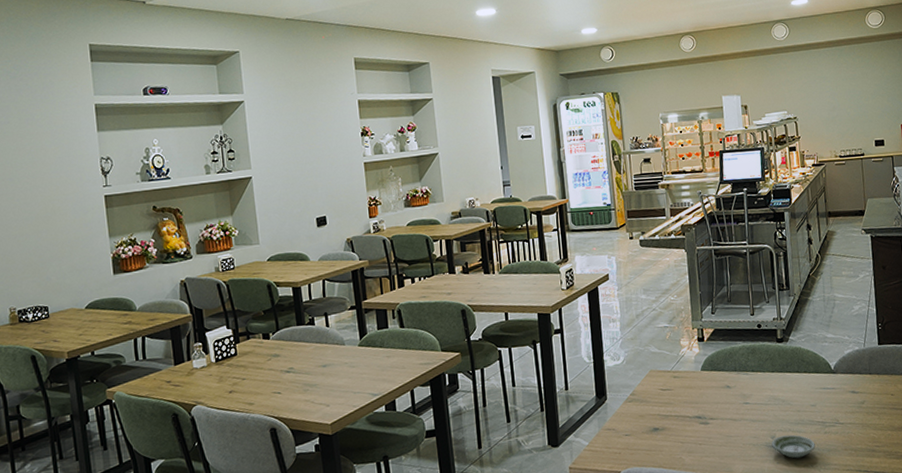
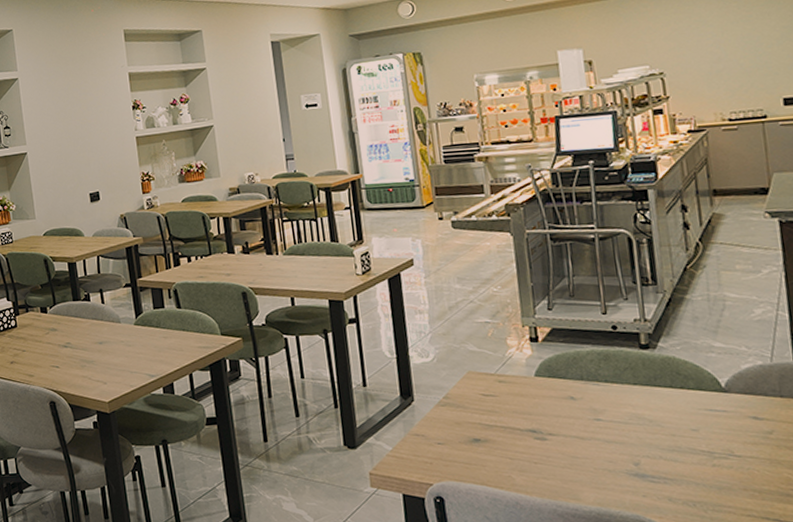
saucer: present [771,434,816,459] -> none [634,463,699,493]

